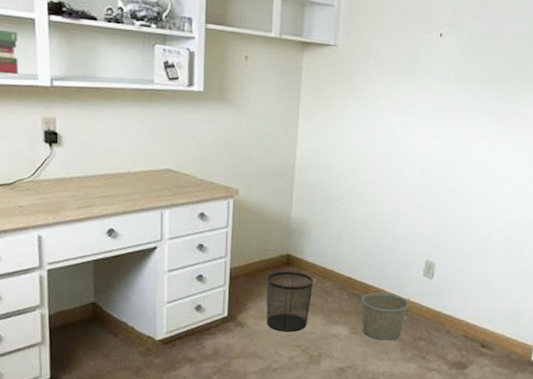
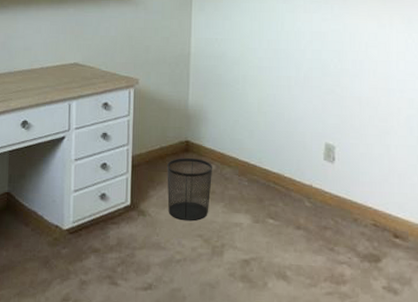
basket: present [361,292,409,341] -> none [261,178,311,230]

